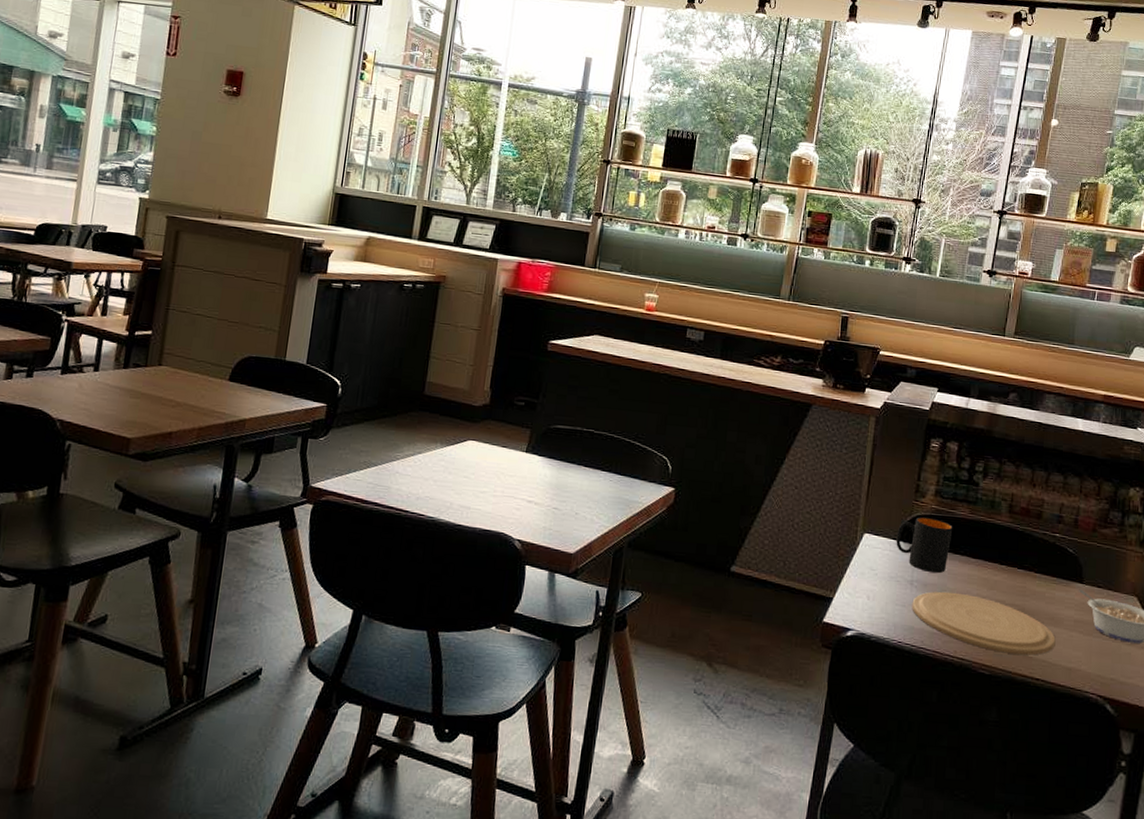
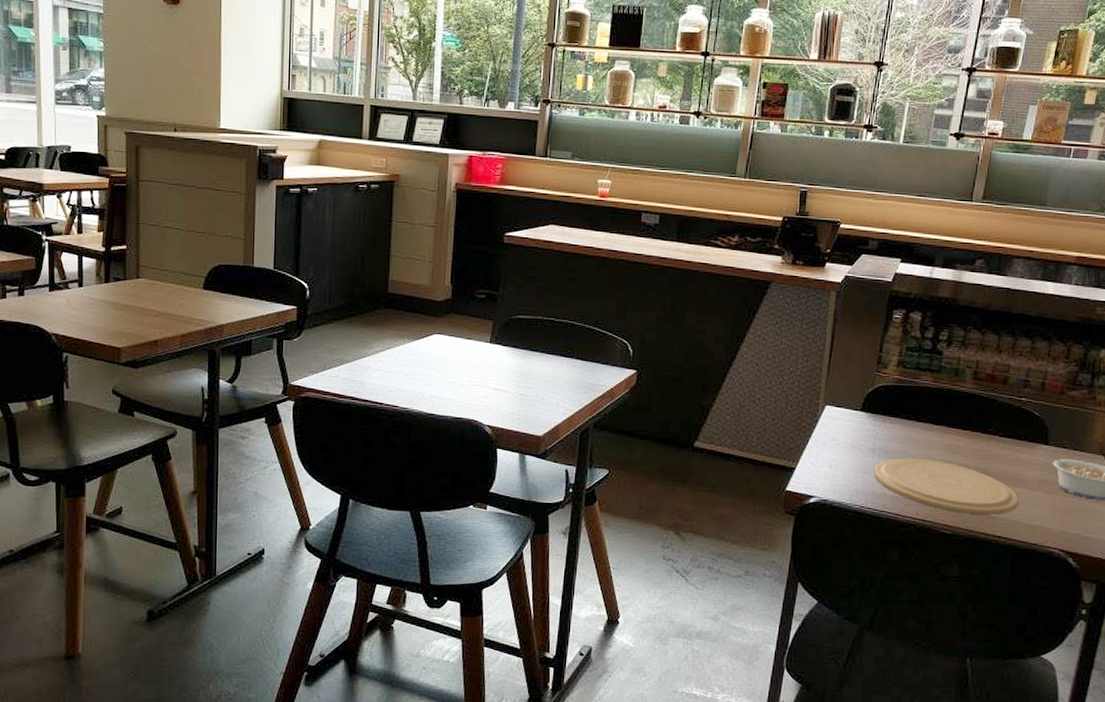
mug: present [896,516,953,574] -> none [858,387,916,441]

